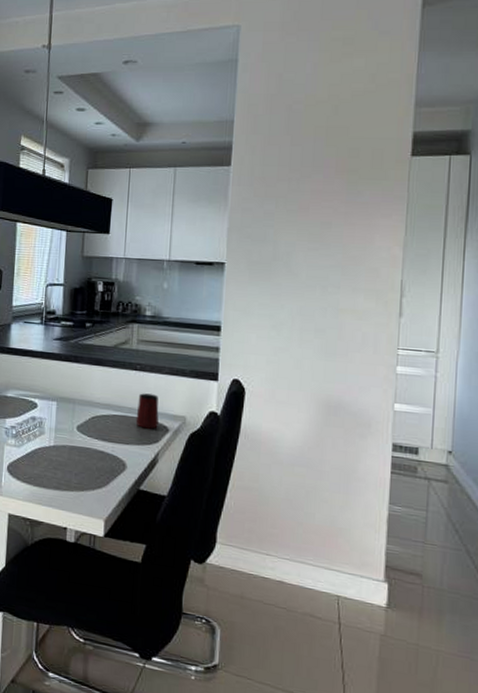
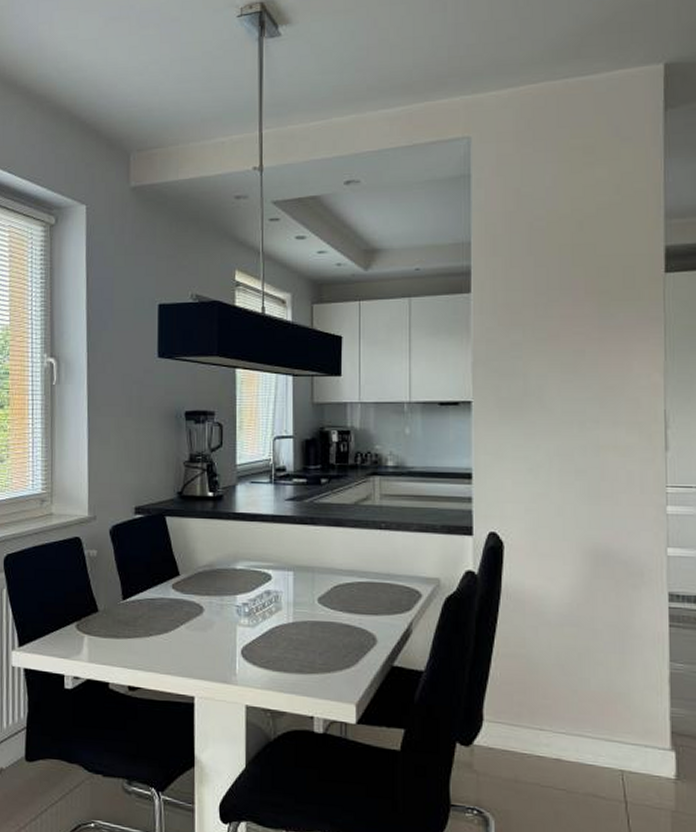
mug: present [135,393,159,429] -> none [384,555,409,595]

